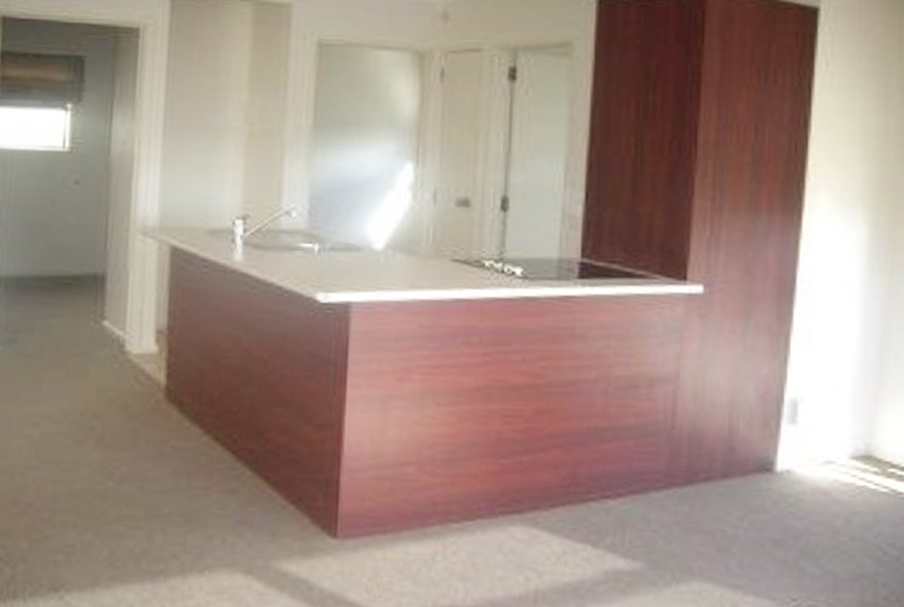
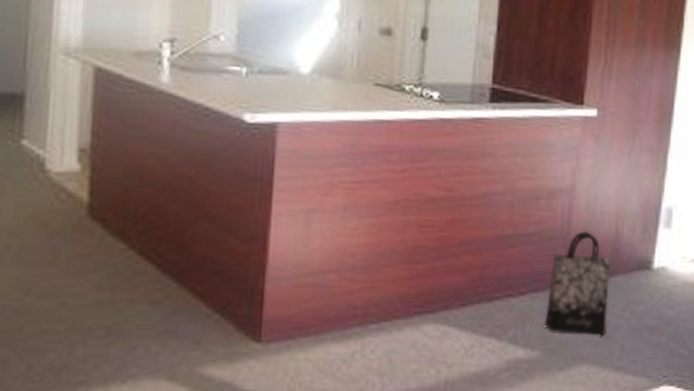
shopping bag: none [647,426,724,547] -> present [544,231,611,335]

